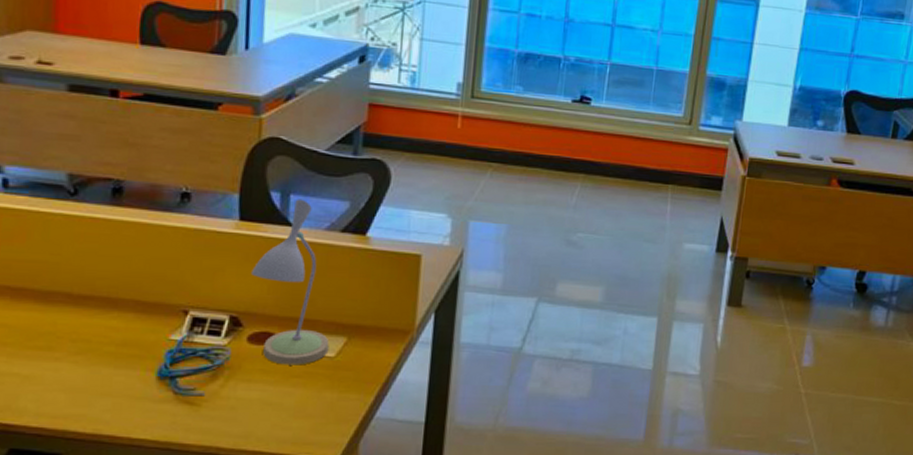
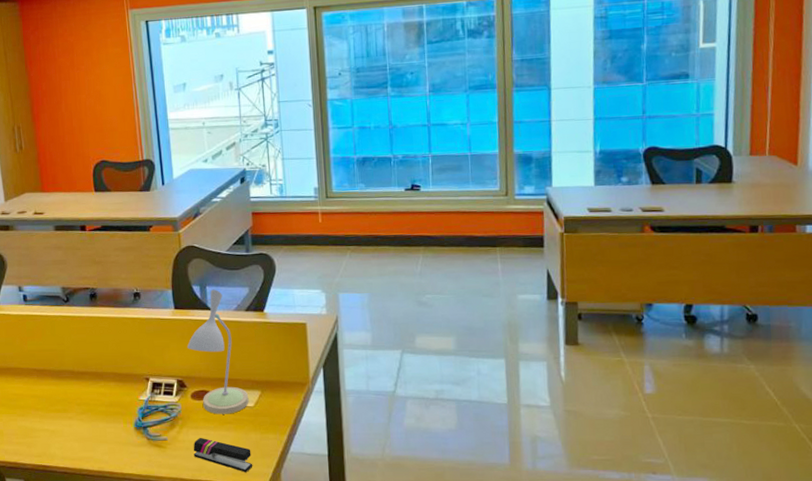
stapler: none [239,393,323,441] -> present [193,437,253,472]

